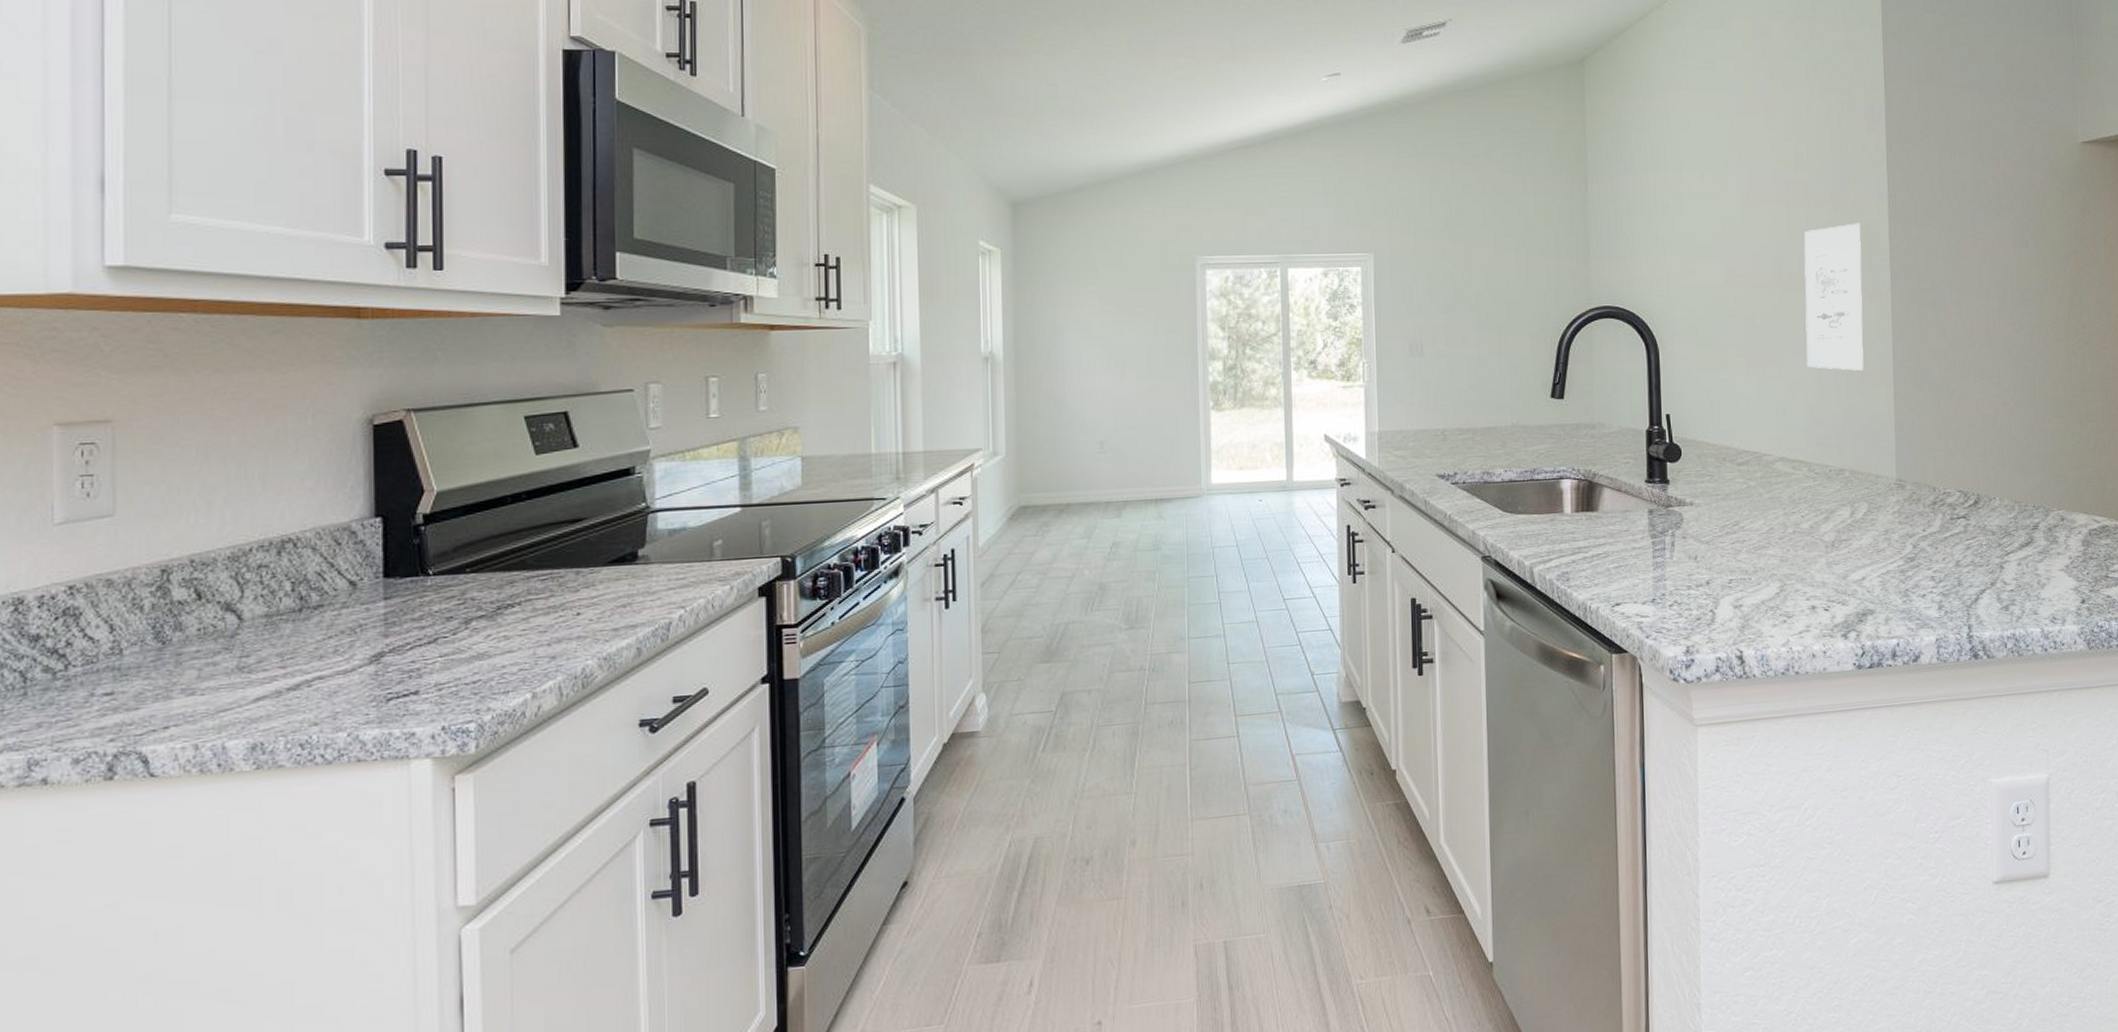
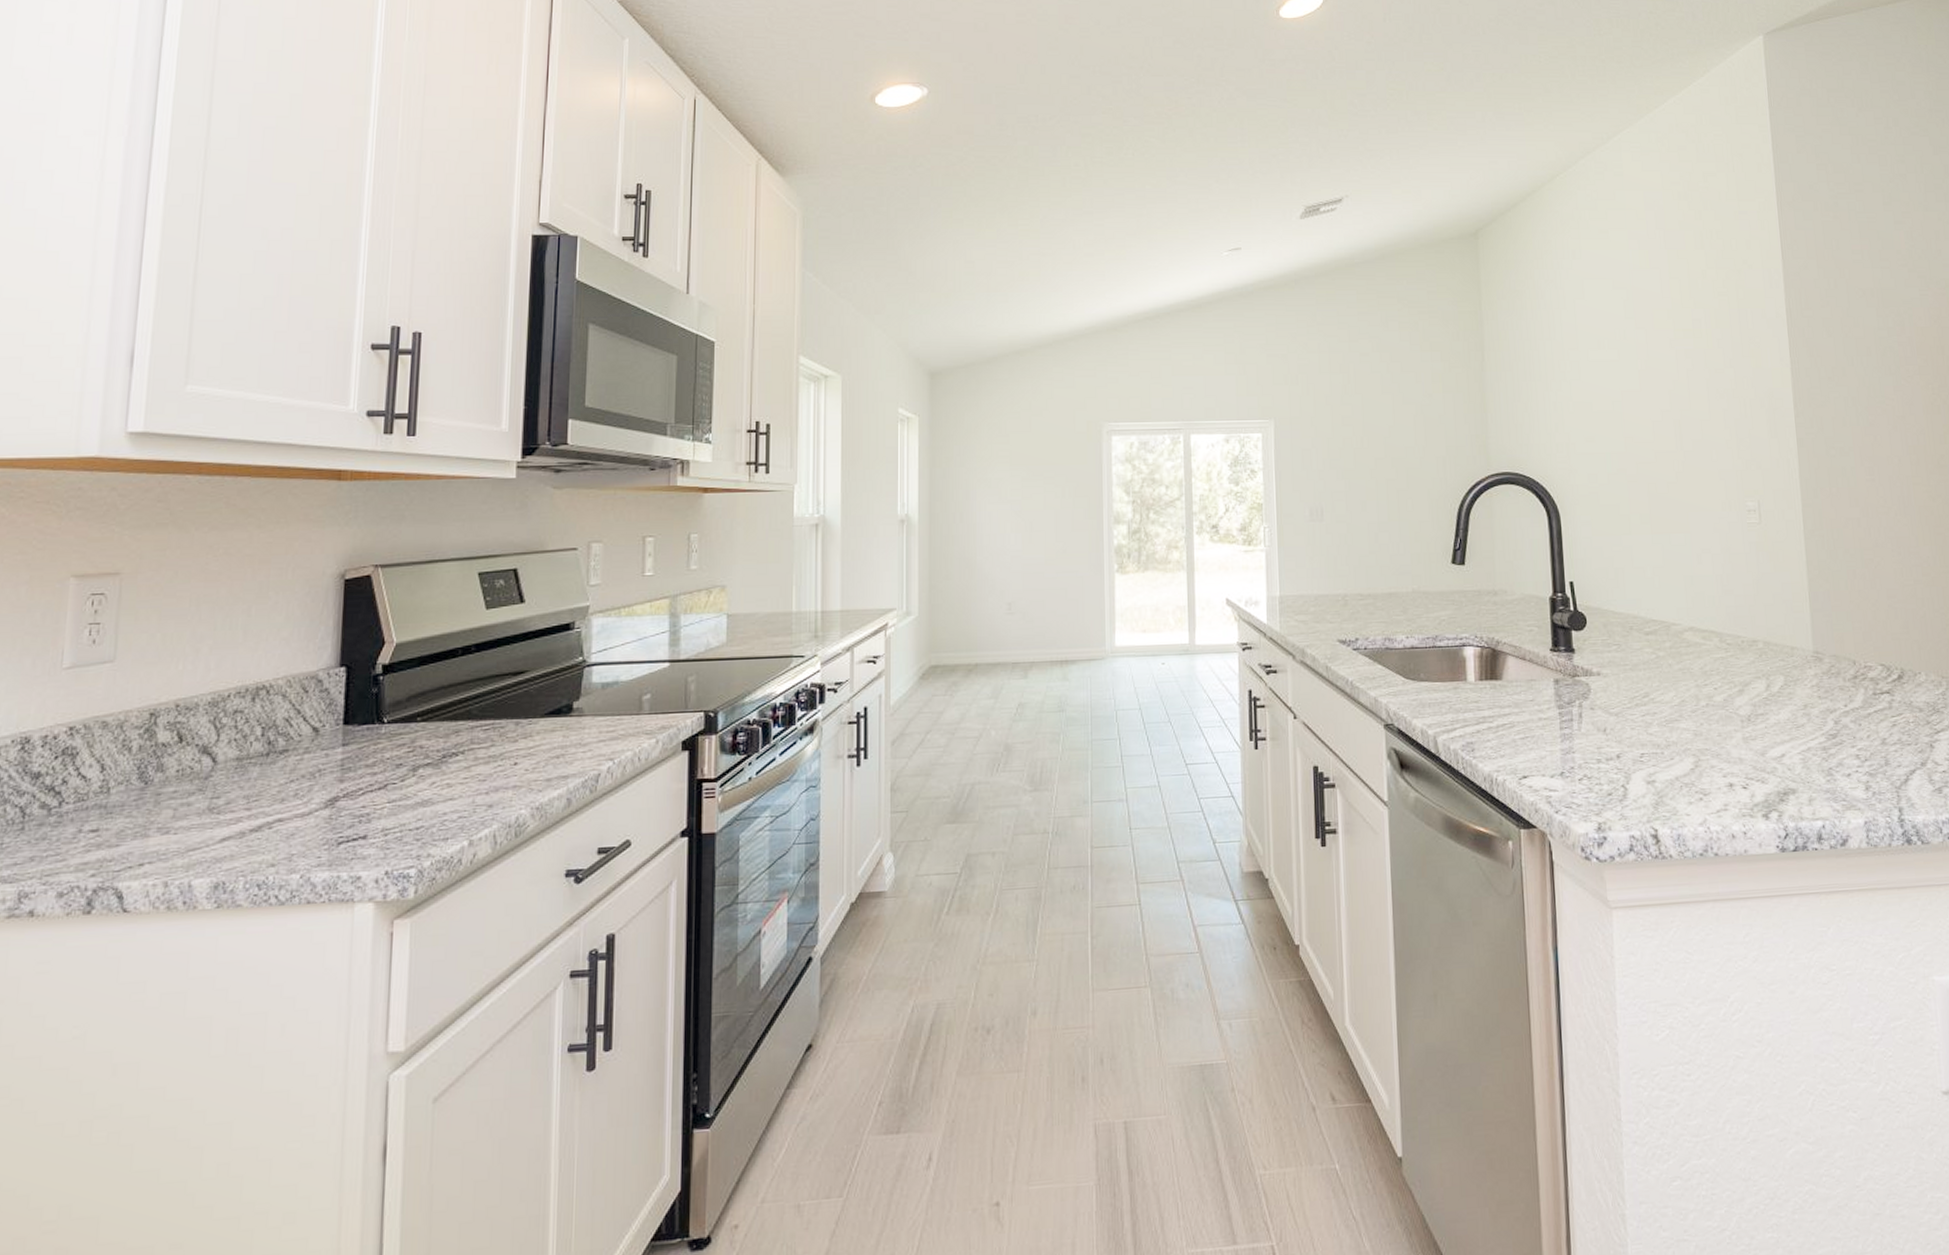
wall art: present [1804,223,1864,371] -> none [1705,389,1774,539]

